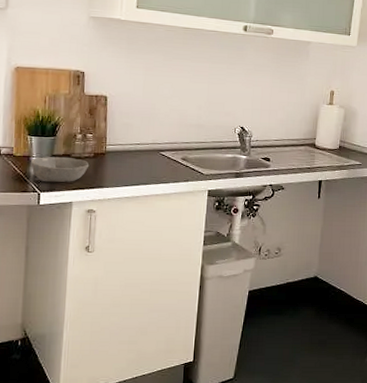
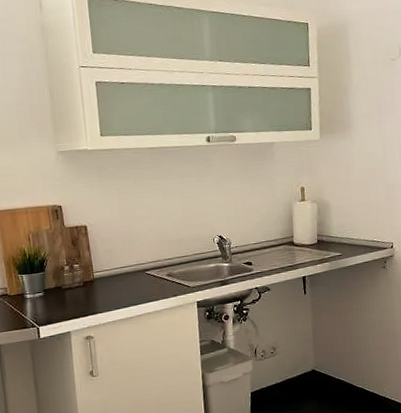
bowl: present [31,156,90,182] -> none [25,289,81,315]

